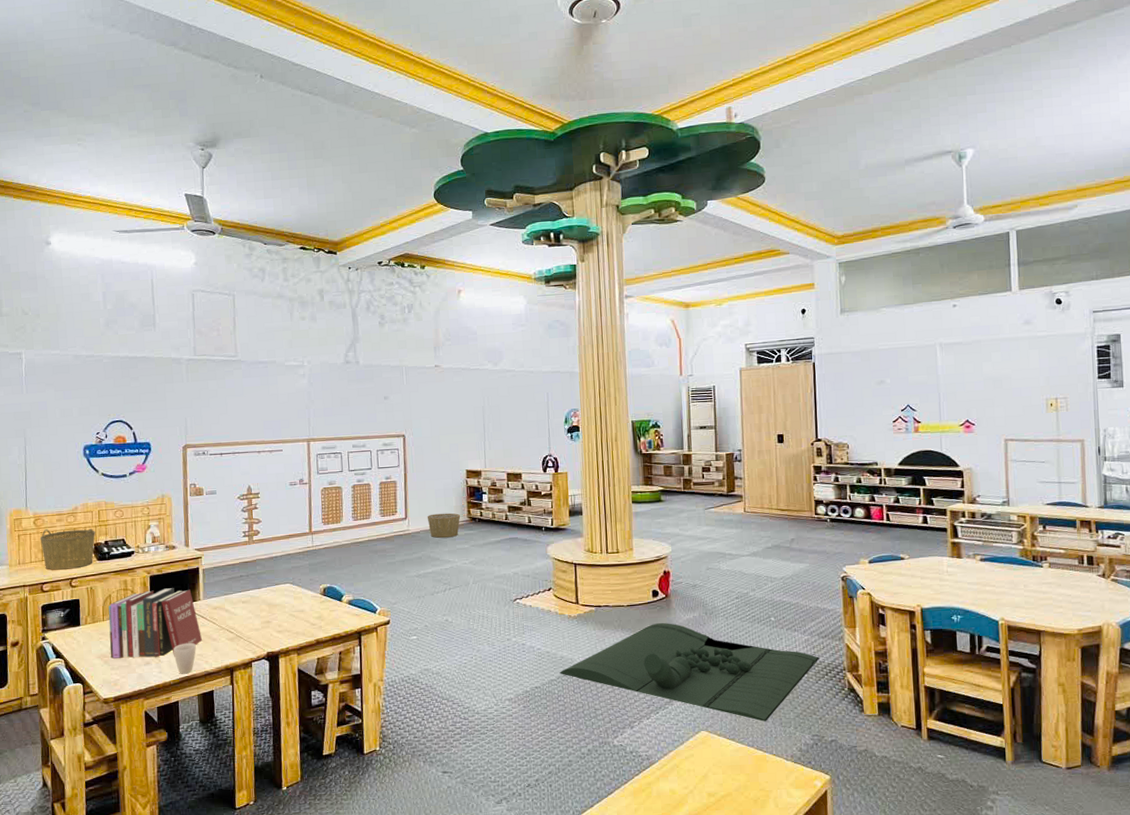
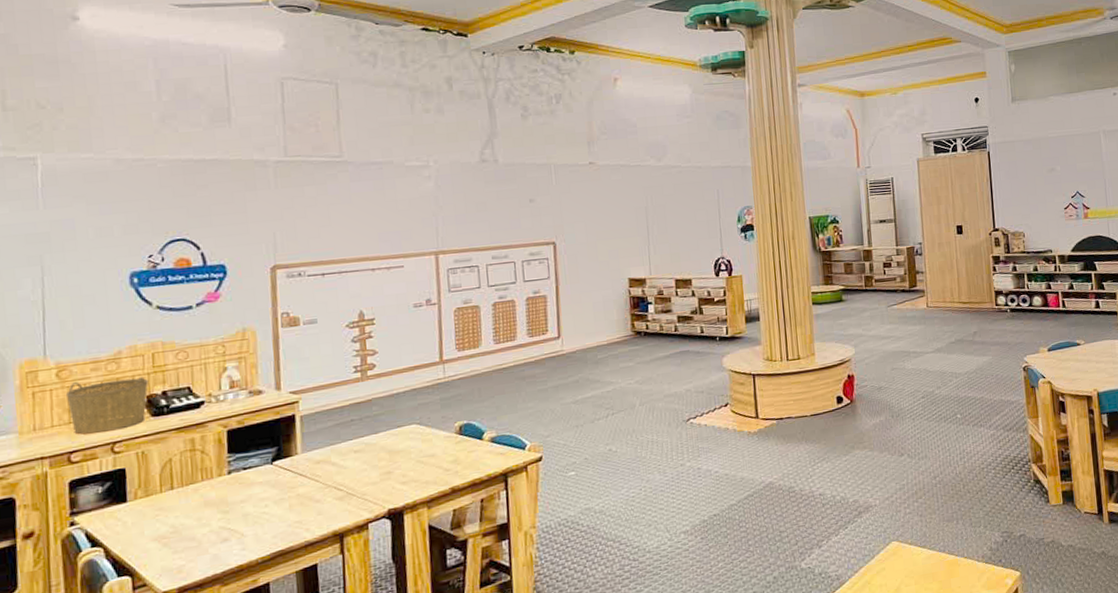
books: present [108,588,203,659] -> none [168,442,302,539]
cup: present [173,643,196,674] -> none [261,508,293,549]
basket: present [427,513,461,538] -> none [584,327,624,357]
play mat: present [559,623,819,722] -> none [740,430,1005,524]

